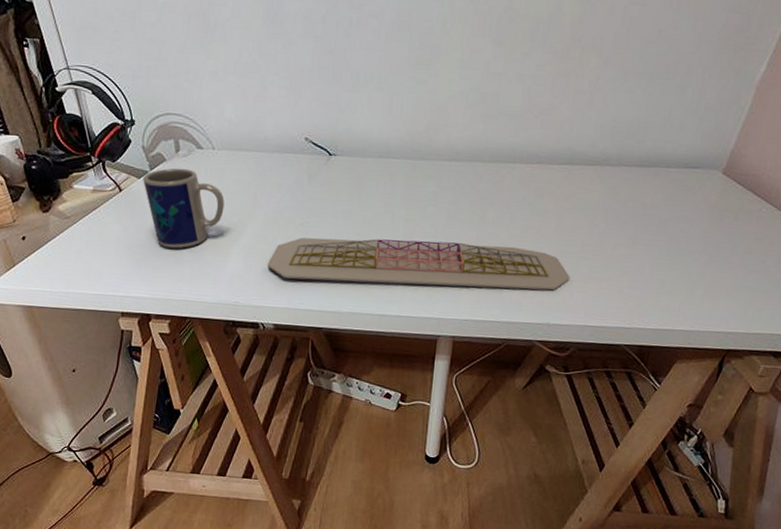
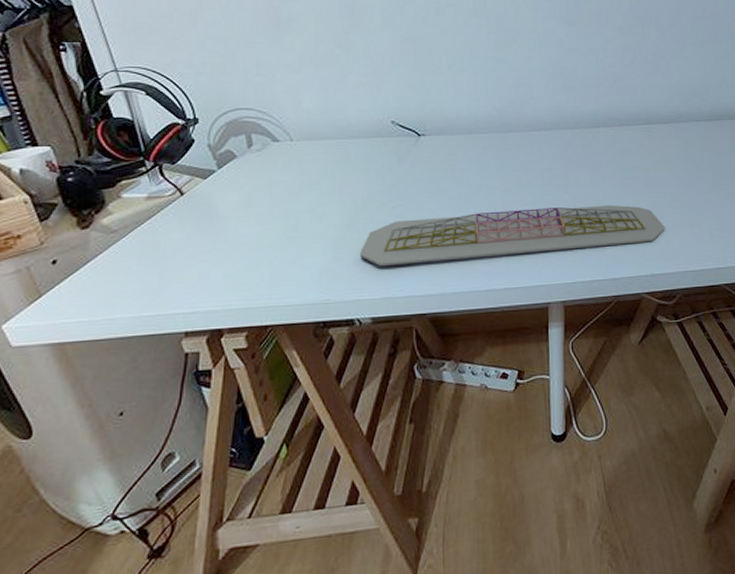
mug: present [143,168,225,249] -> none [210,163,307,251]

